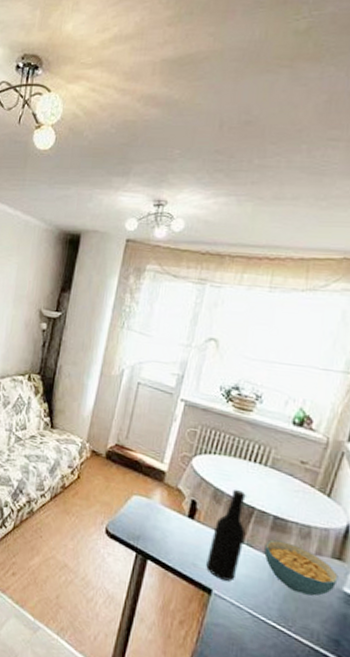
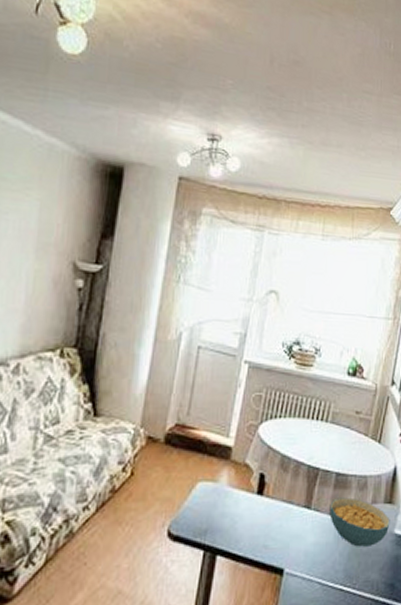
bottle: present [206,488,246,582] -> none [277,452,312,555]

